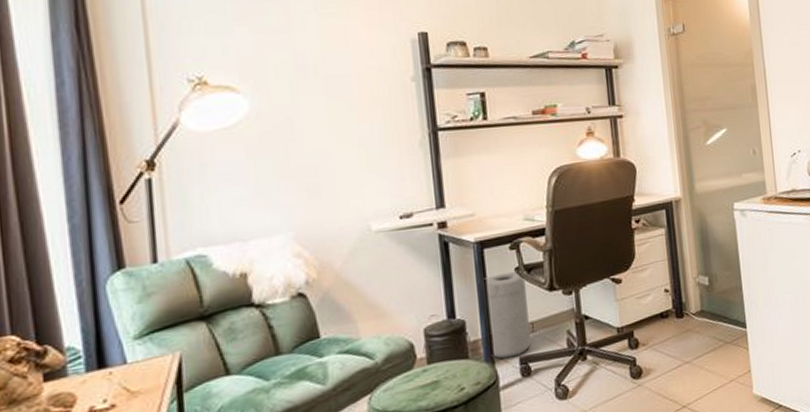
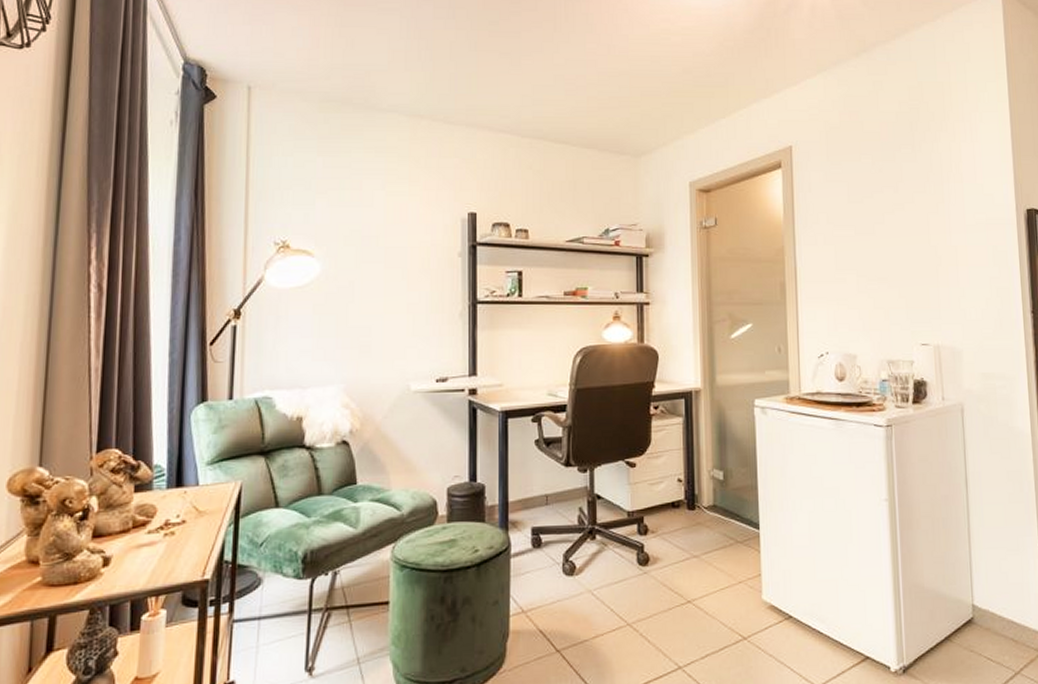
trash can: present [484,271,532,359] -> none [506,443,545,527]

